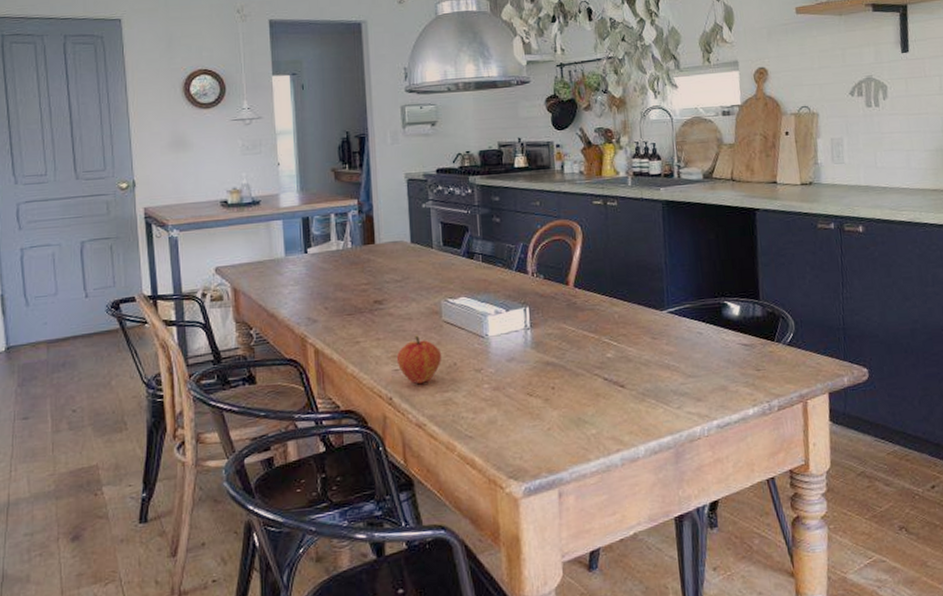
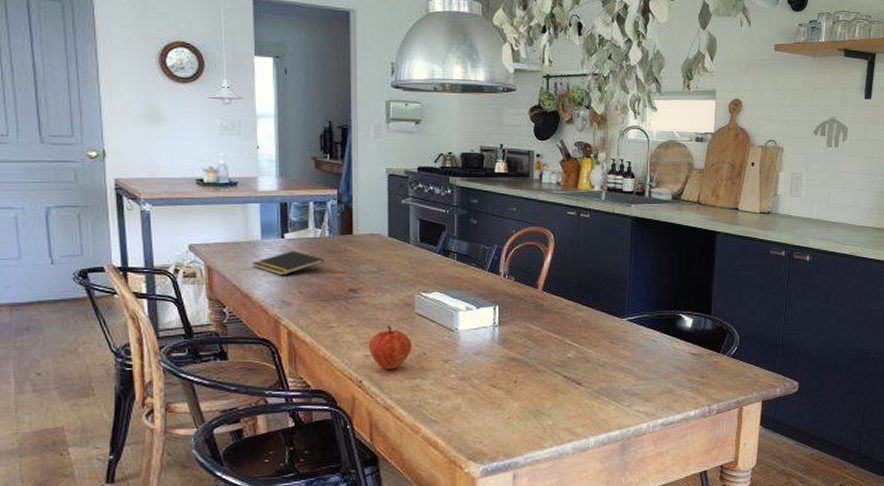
notepad: none [276,265,347,293] -> present [252,251,324,276]

